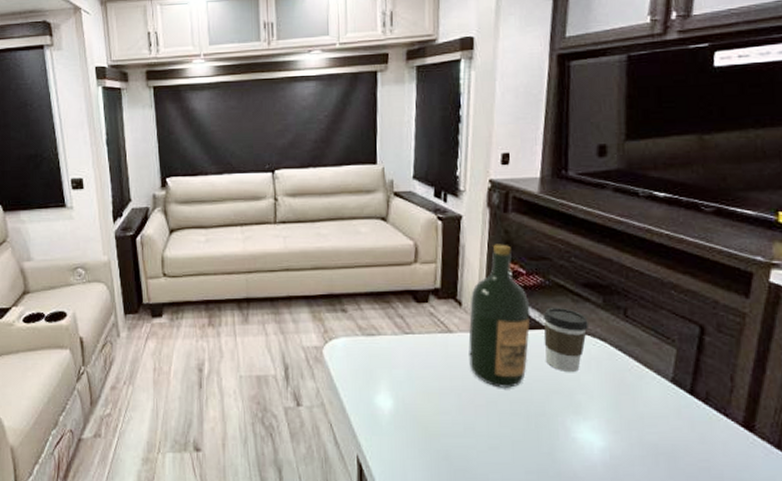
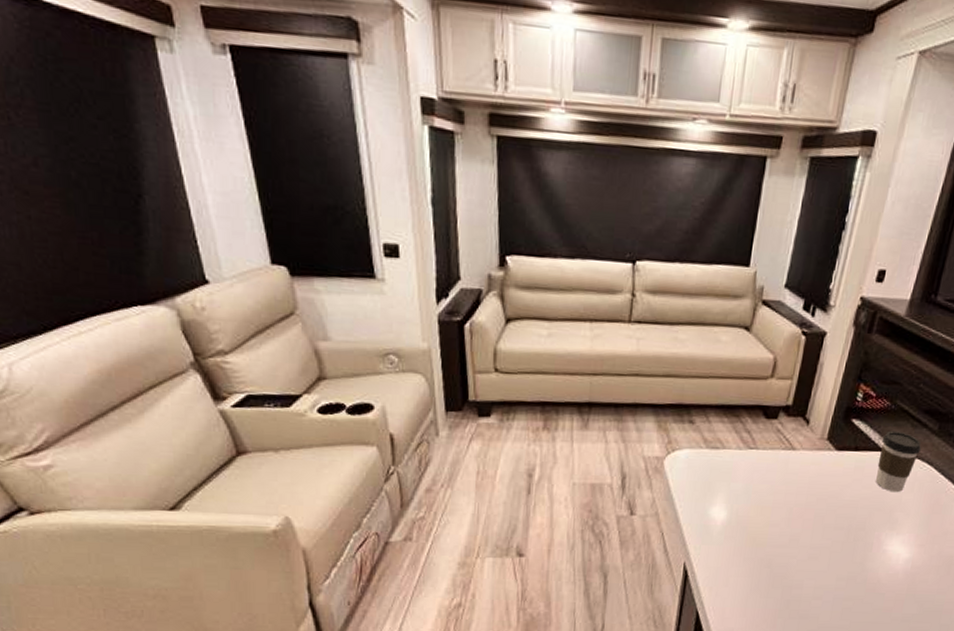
wine bottle: present [468,244,531,388] -> none [805,364,873,504]

